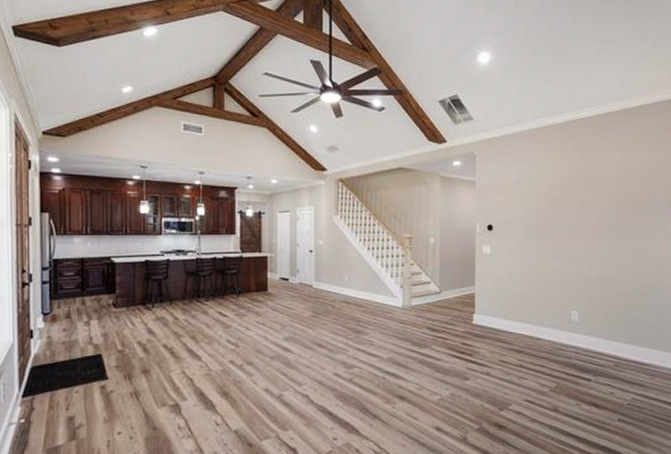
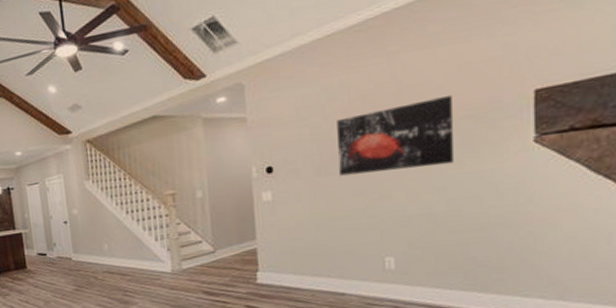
wall art: none [542,188,622,242] -> present [337,94,453,176]

